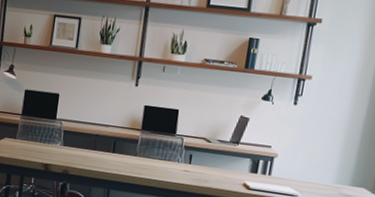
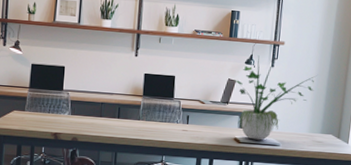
potted plant: none [247,90,347,188] -> present [234,55,315,140]

